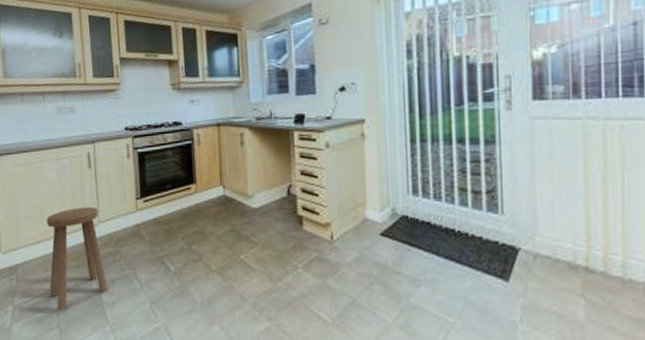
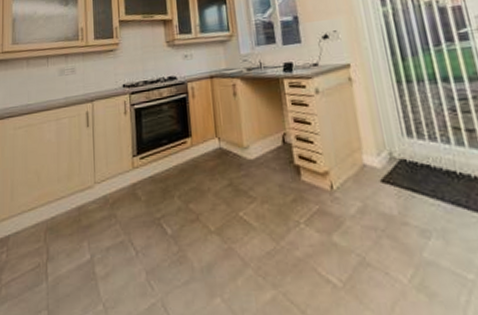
stool: present [47,206,107,309] -> none [39,167,101,286]

